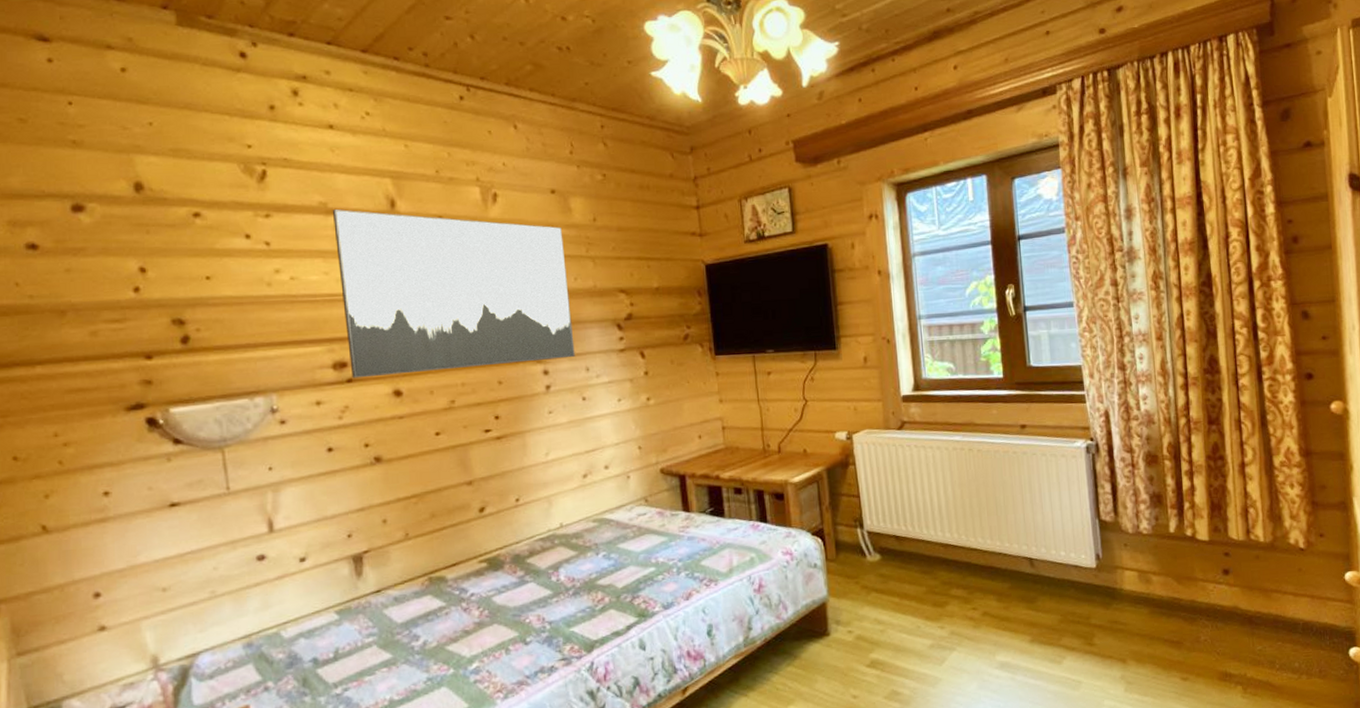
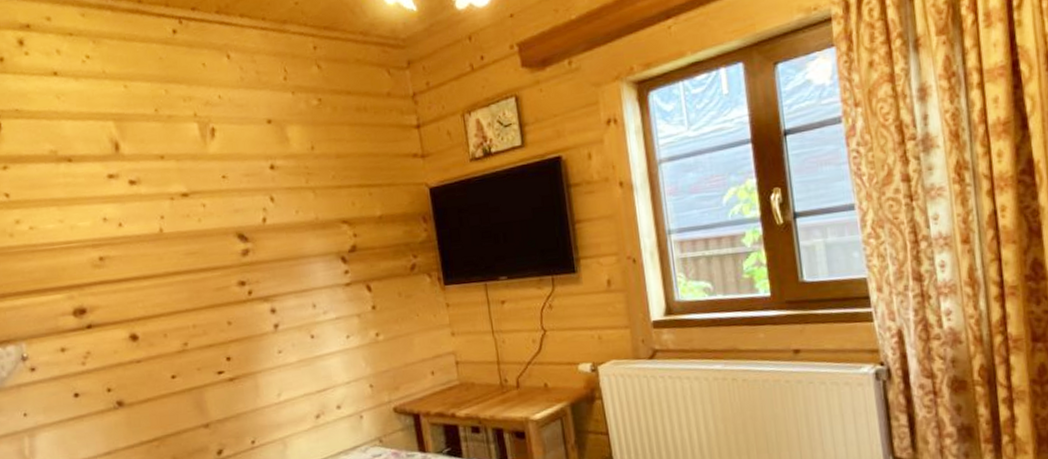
wall art: present [332,208,575,379] -> none [62,156,301,324]

